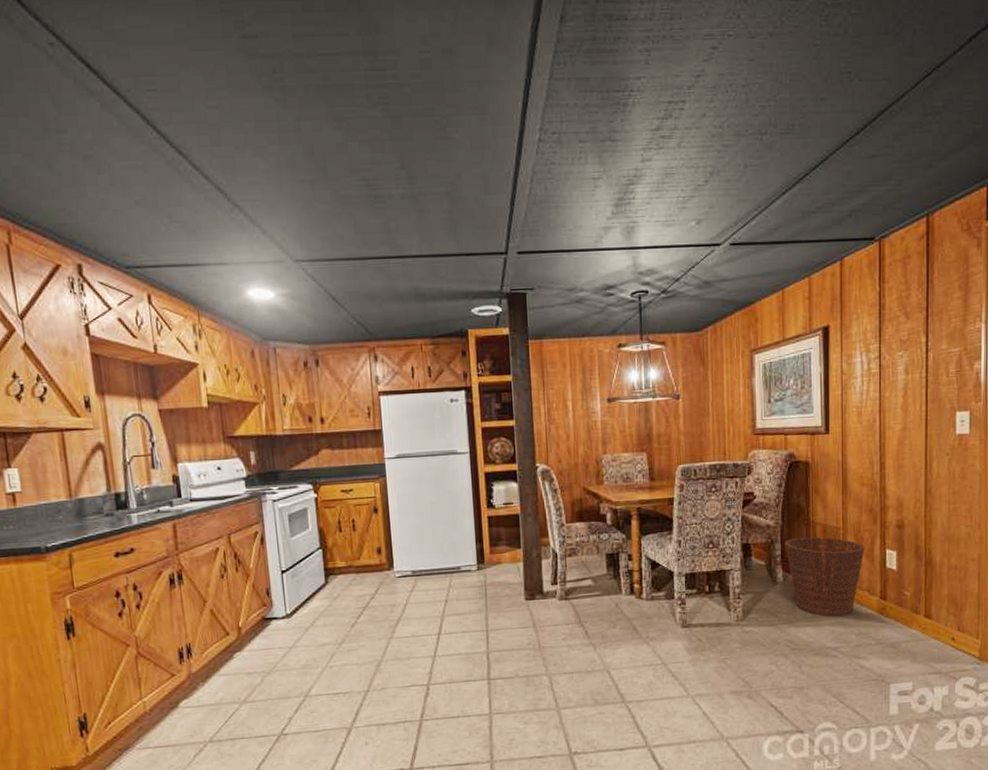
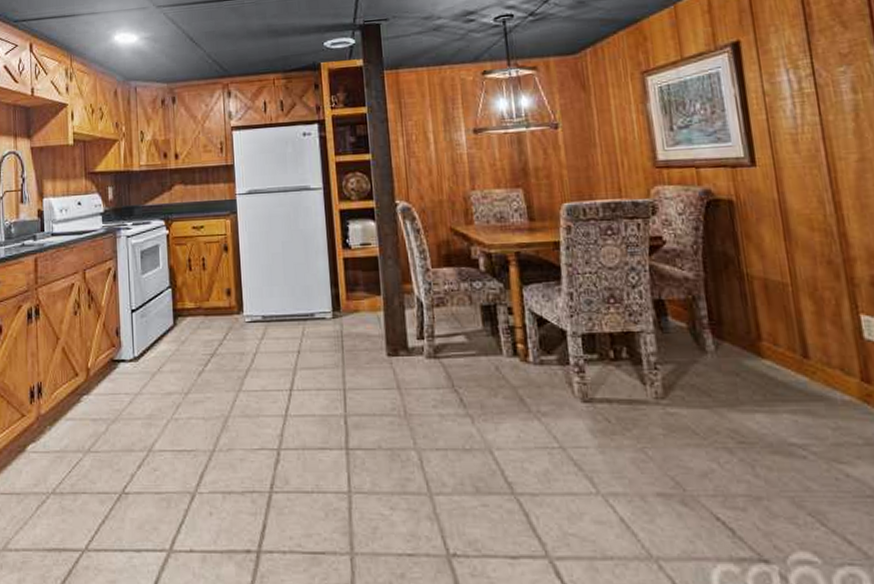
basket: present [784,536,865,617] -> none [711,293,828,402]

